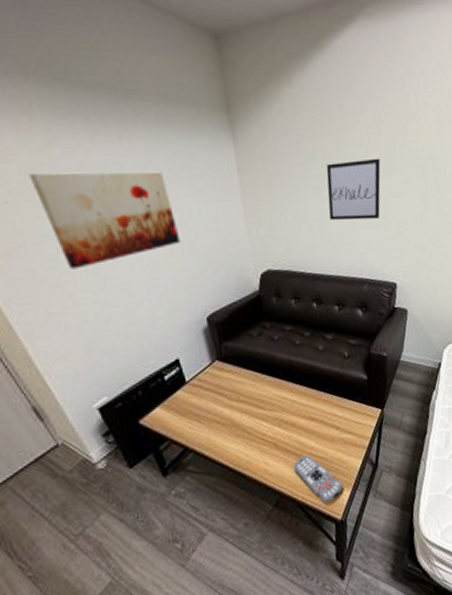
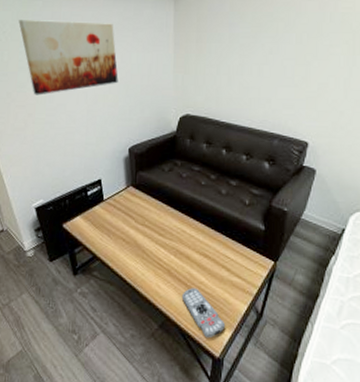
wall art: present [326,158,381,220] -> none [250,21,308,79]

